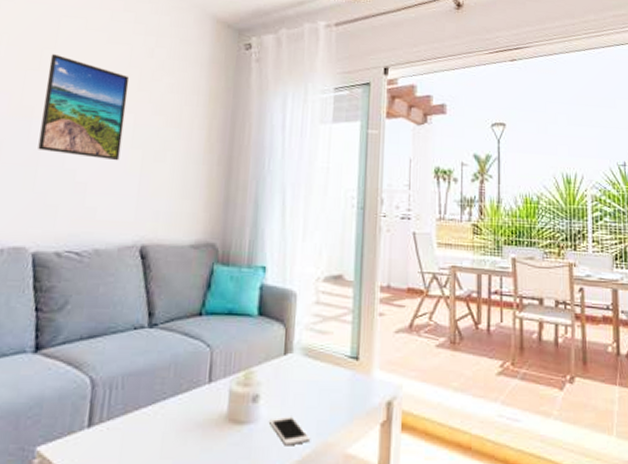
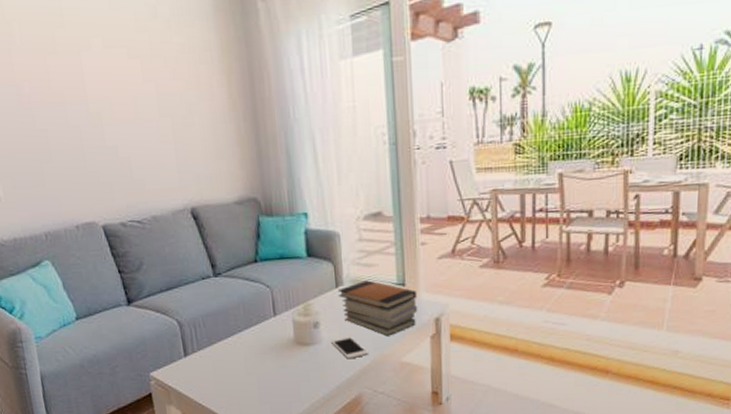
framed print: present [38,54,130,161] -> none [61,32,152,133]
book stack: none [285,349,371,420] -> present [337,280,418,336]

